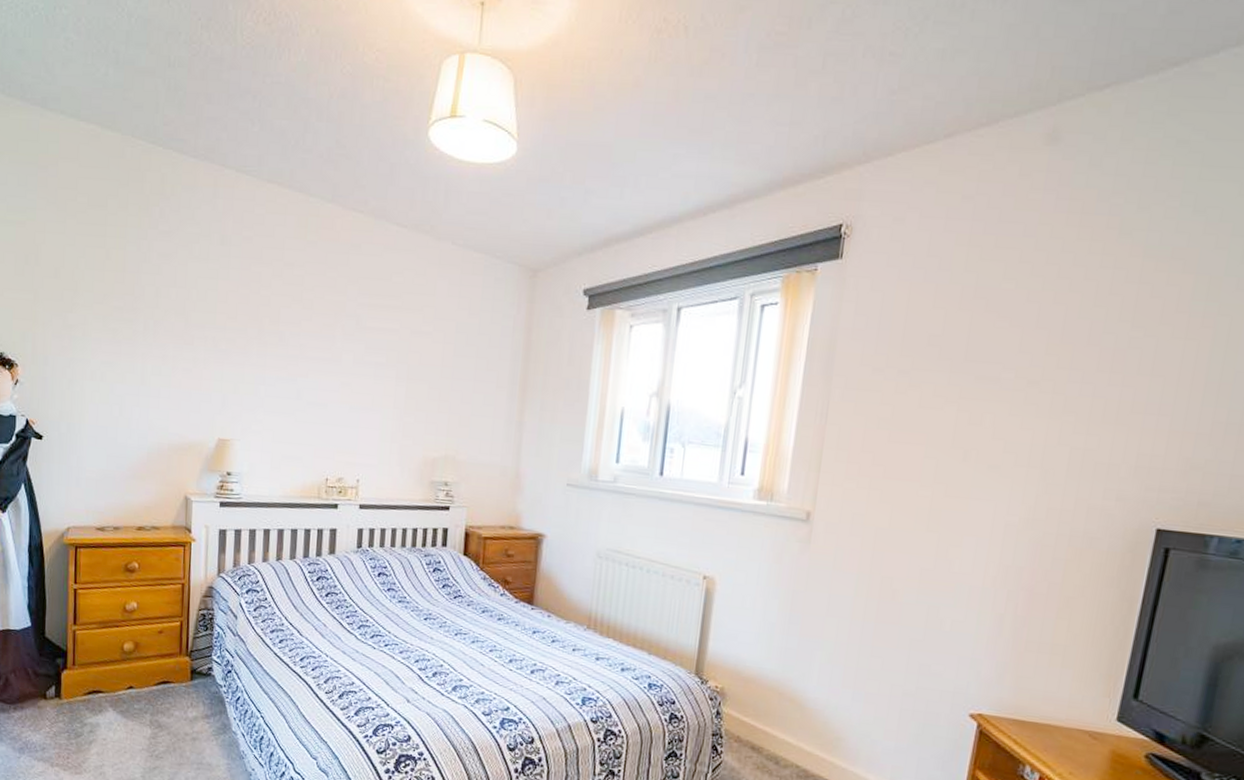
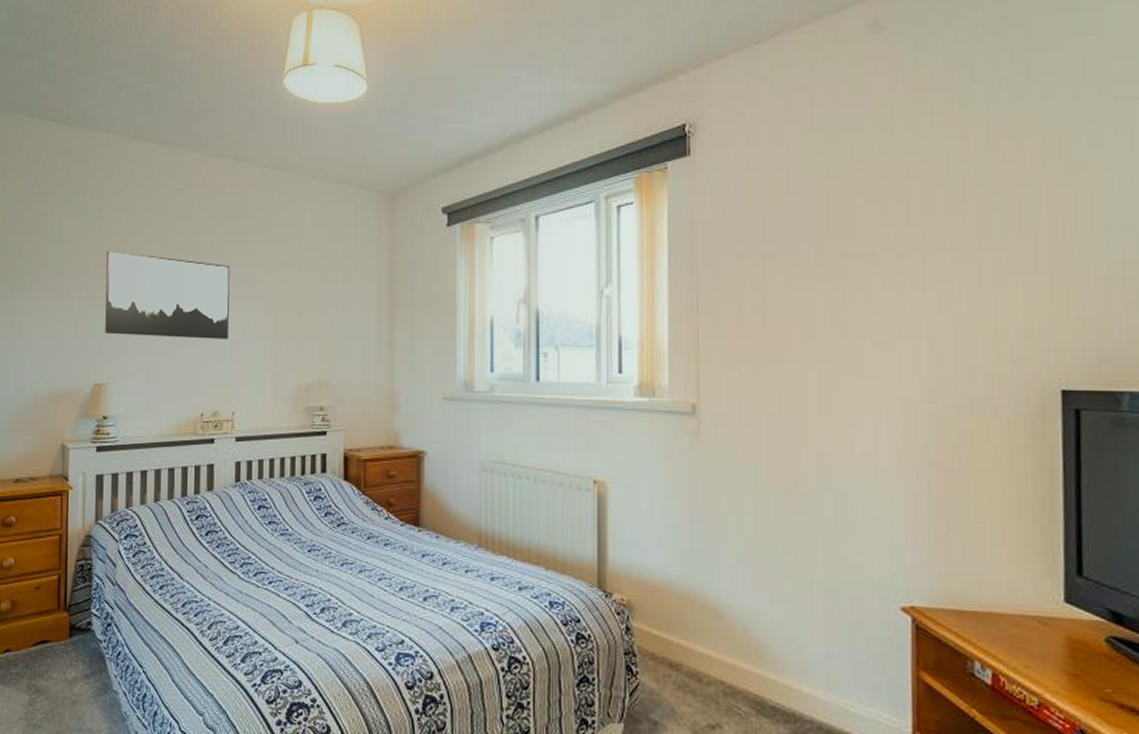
wall art: none [230,301,362,406] -> present [105,250,230,339]

